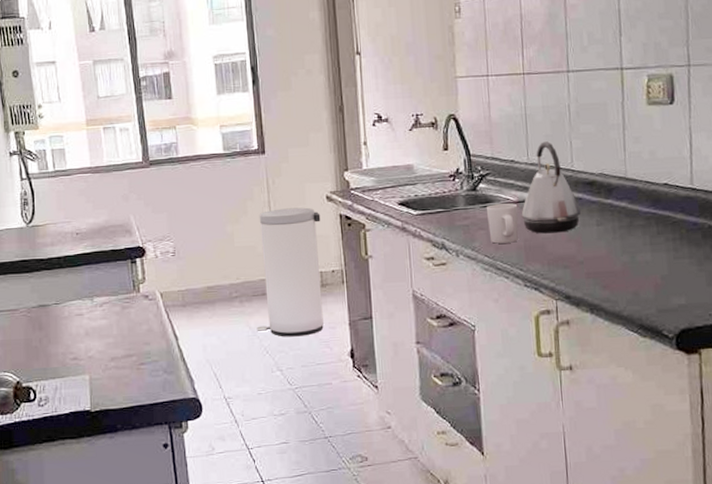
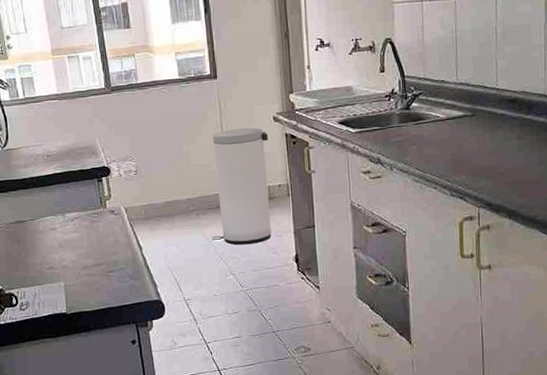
mug: present [486,203,519,244] -> none [418,120,447,158]
kettle: present [521,141,581,234] -> none [449,62,503,148]

